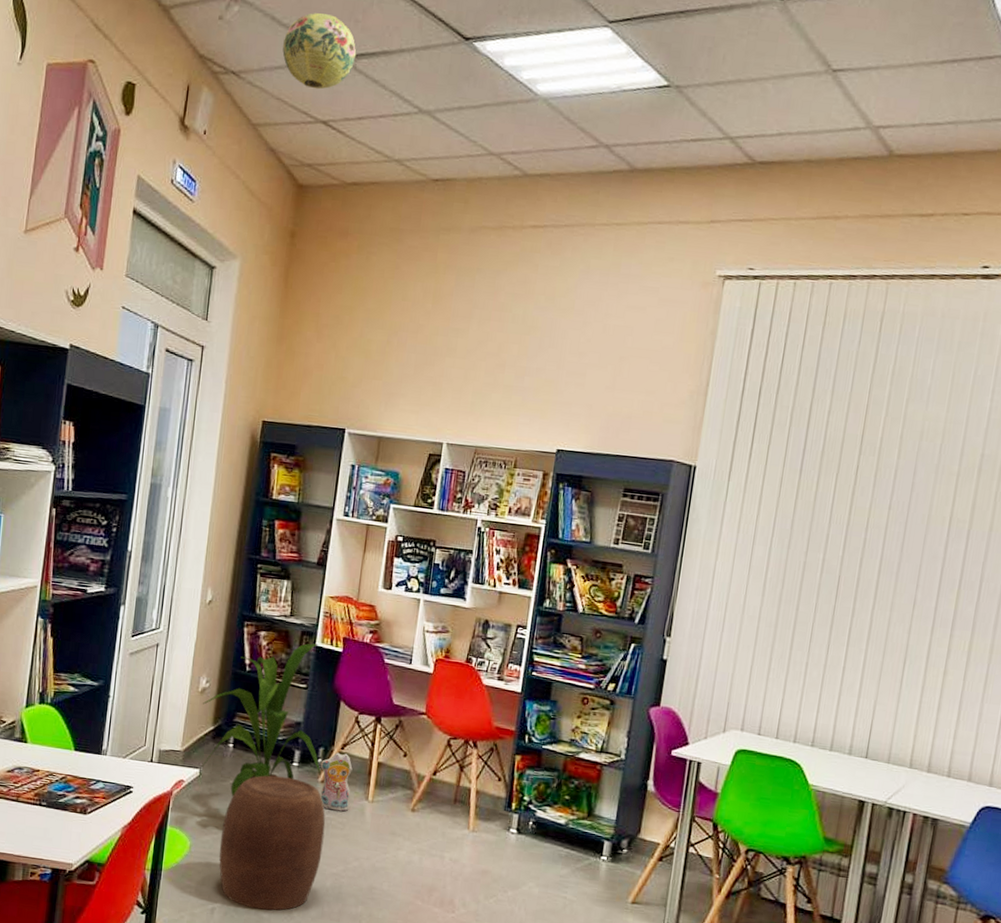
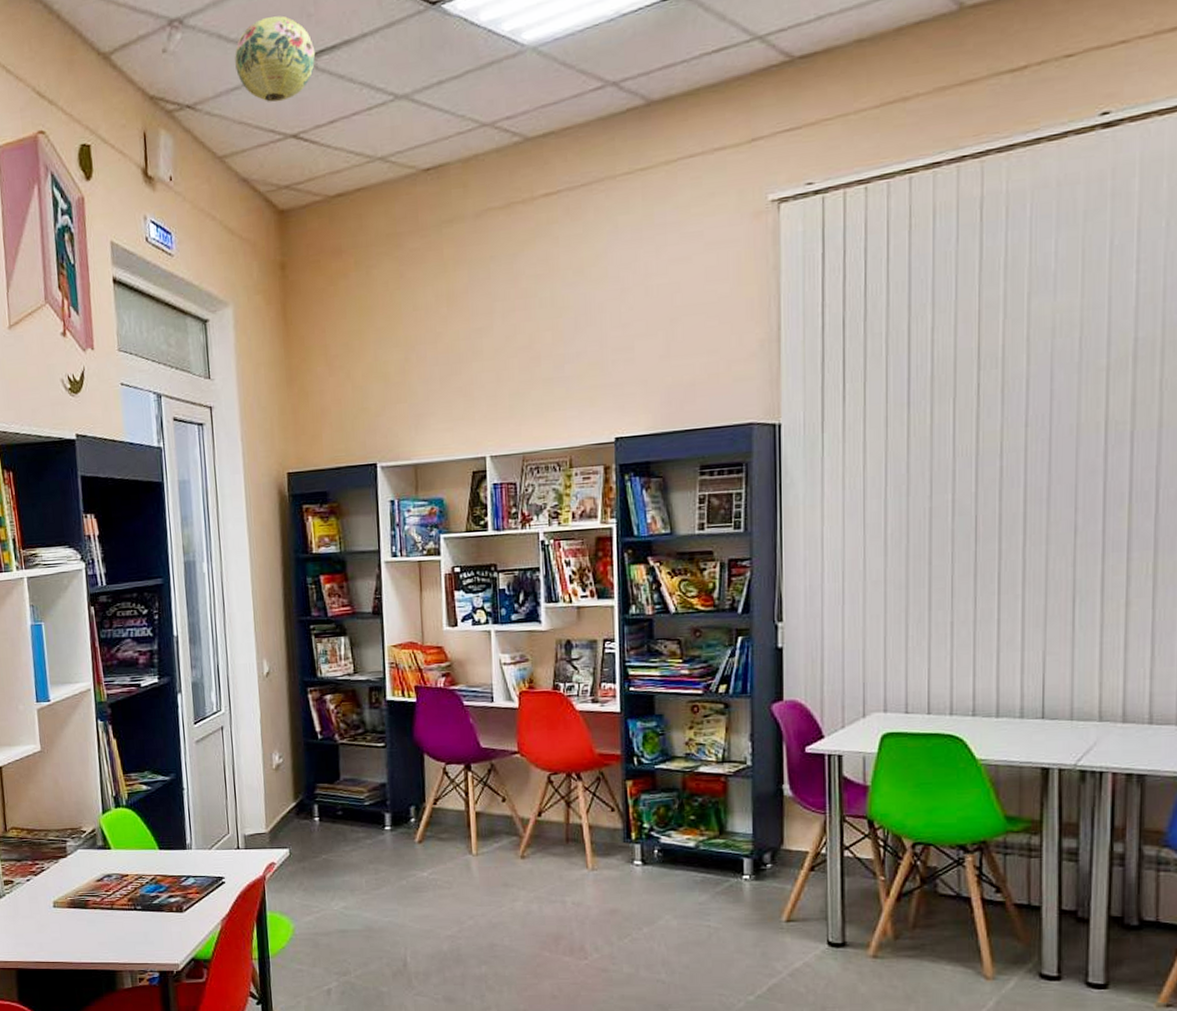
house plant: present [202,643,321,797] -> none [280,698,416,872]
stool: present [219,775,326,911] -> none [323,843,433,984]
plush toy: present [320,752,353,812] -> none [414,808,453,870]

